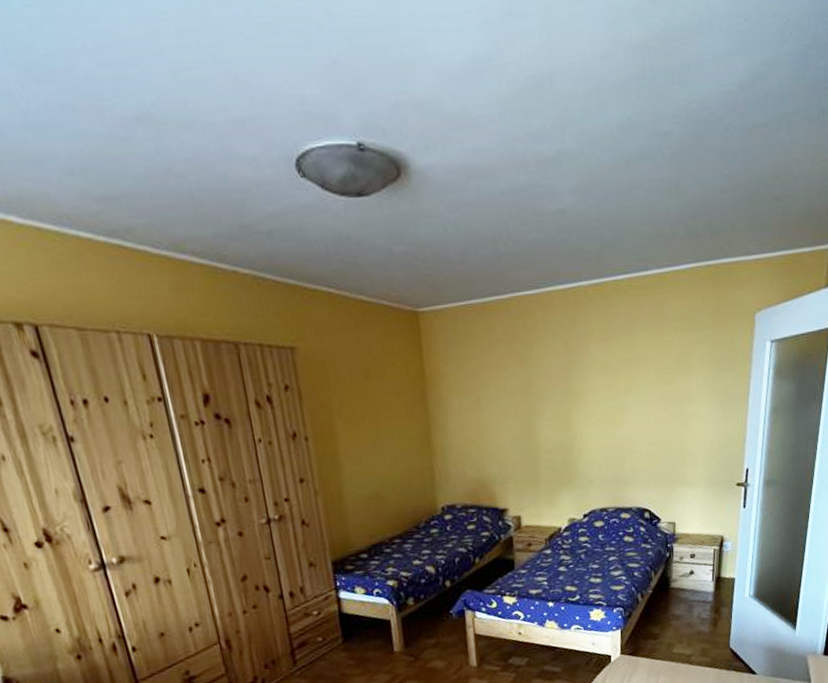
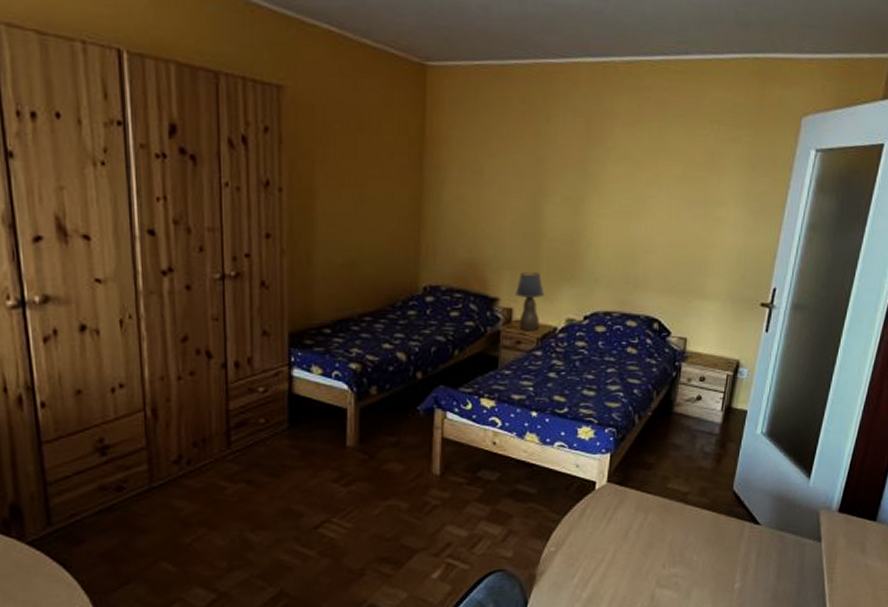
table lamp: none [521,481,547,534] -> present [515,271,544,331]

